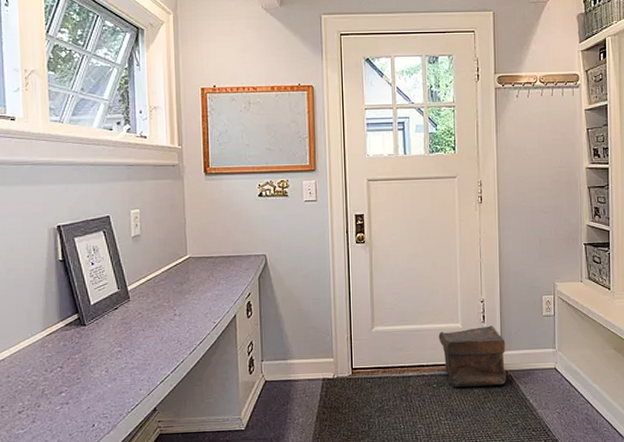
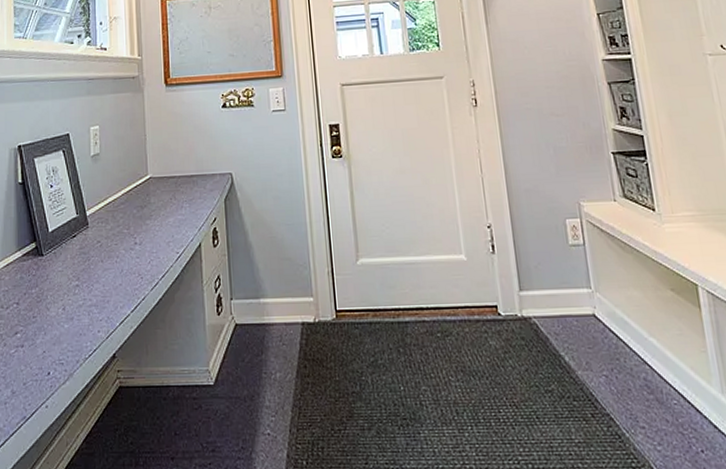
pouch: present [438,325,507,388] -> none [438,257,531,338]

